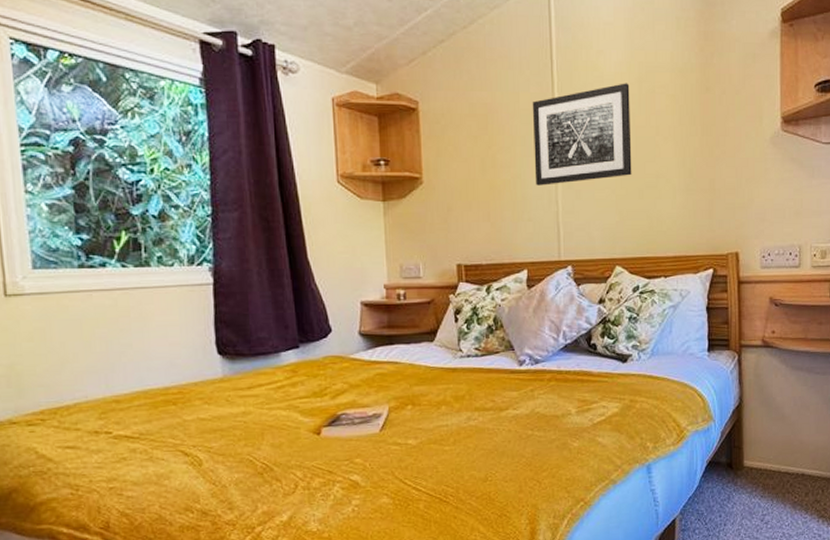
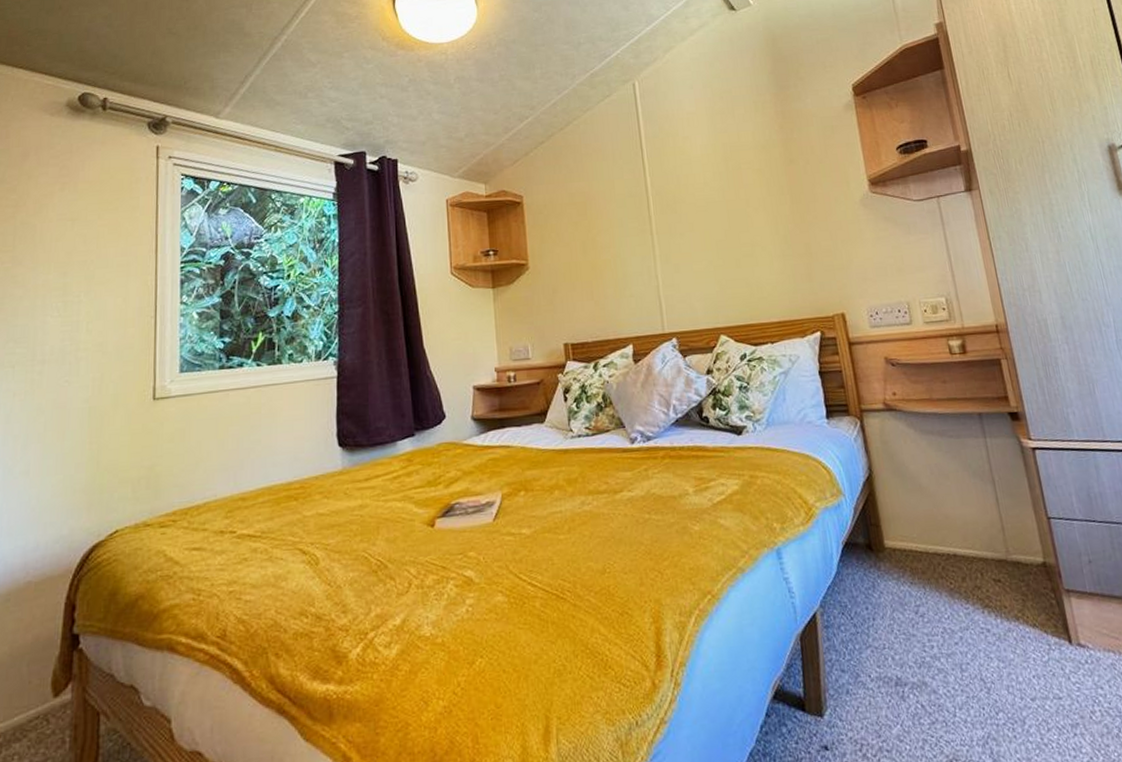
wall art: present [532,83,632,186] -> none [626,162,727,263]

